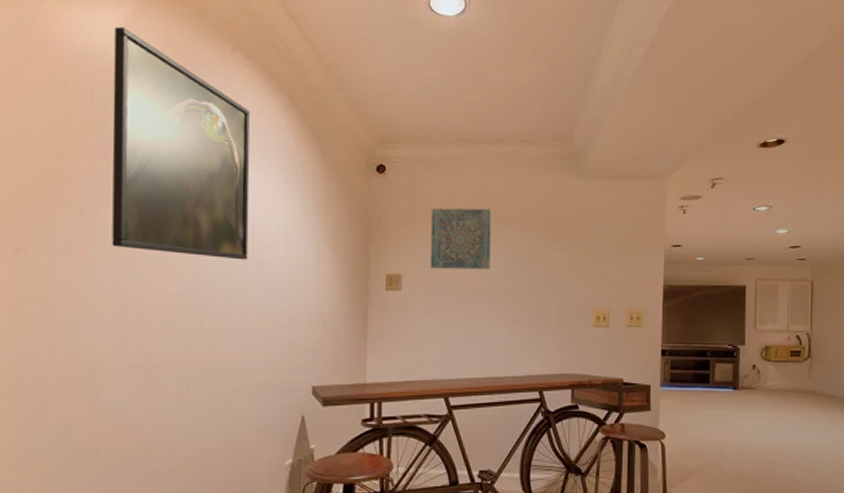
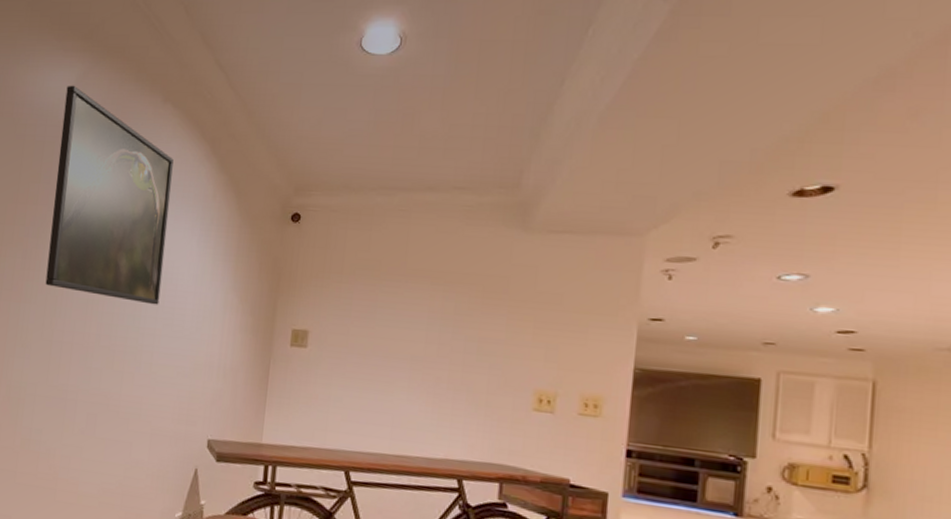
wall art: present [430,207,492,270] -> none [340,260,415,333]

